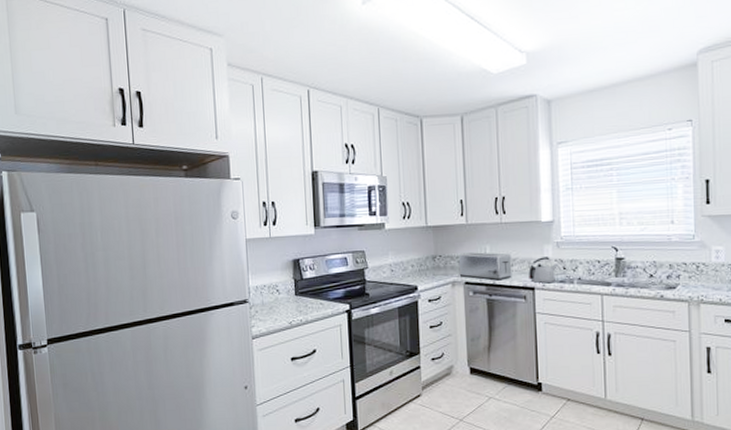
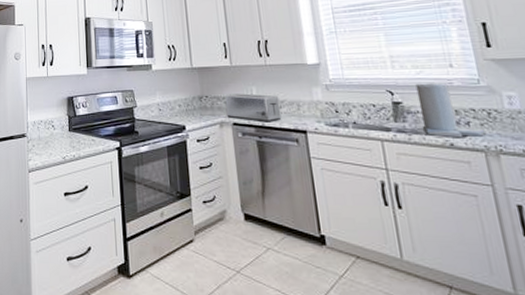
kettle: present [529,257,558,283] -> none [298,99,329,126]
paper towel: none [638,238,692,290] -> present [415,83,486,138]

